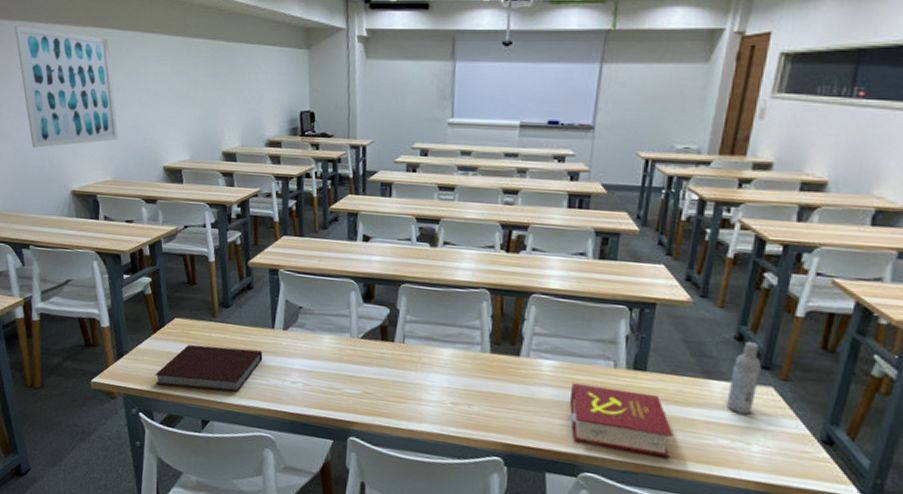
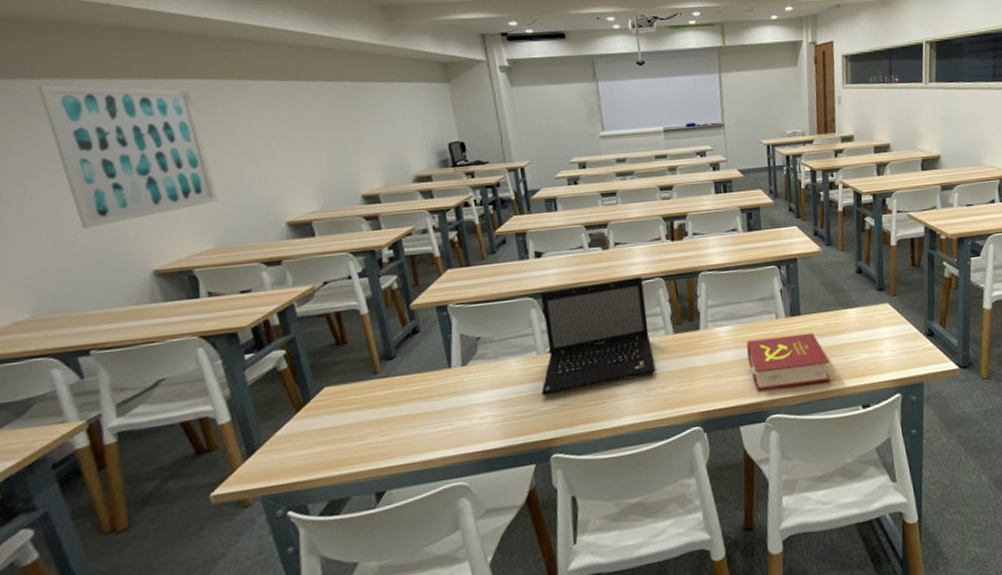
notebook: present [155,344,263,392] -> none [305,394,442,471]
laptop: none [349,277,467,388] -> present [540,277,656,397]
bottle: present [726,340,761,414] -> none [859,271,879,330]

